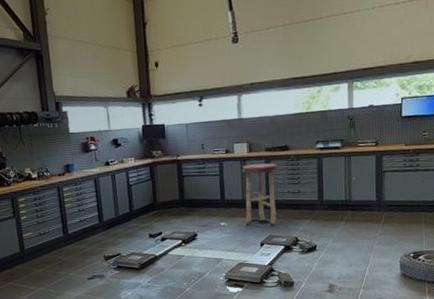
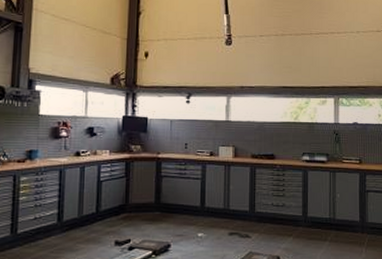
stool: present [242,163,278,225] -> none [225,171,262,240]

